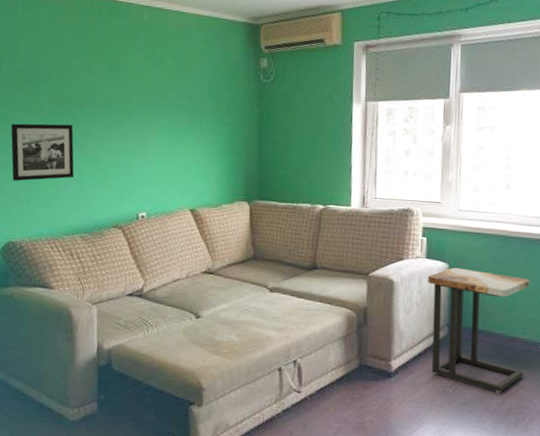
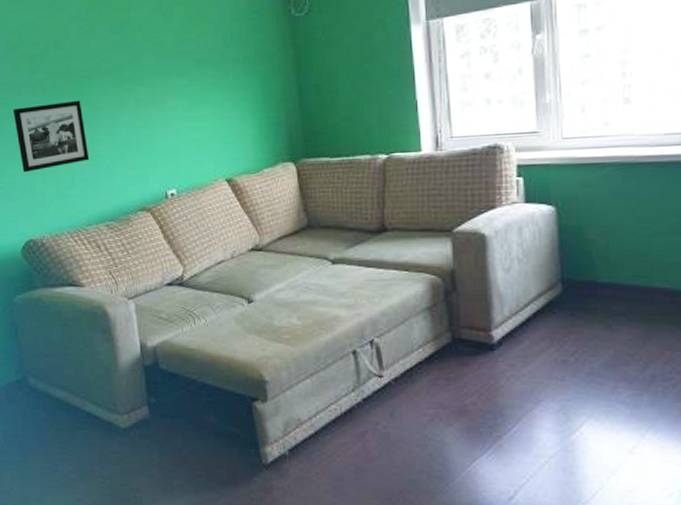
side table: present [428,267,530,393] -> none [530,209,669,358]

